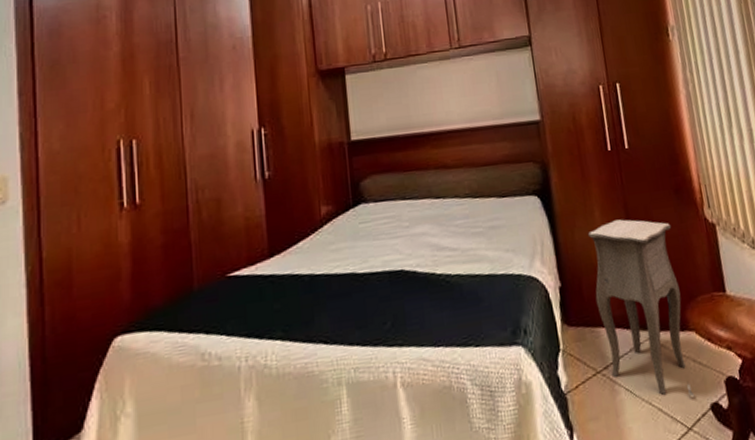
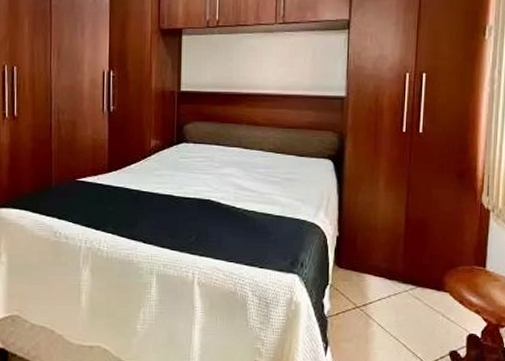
side table: present [587,219,695,398] -> none [366,191,448,344]

